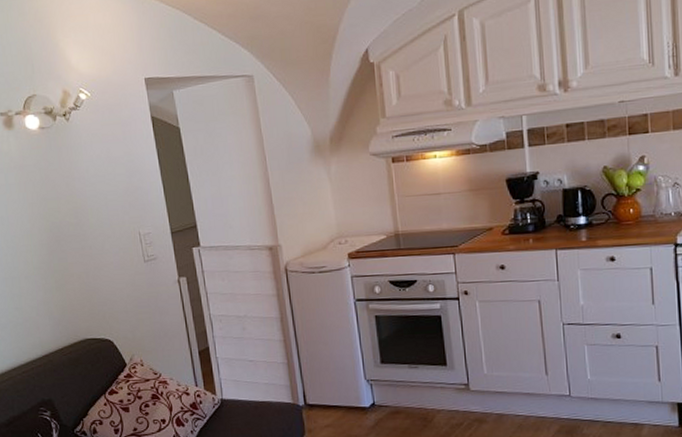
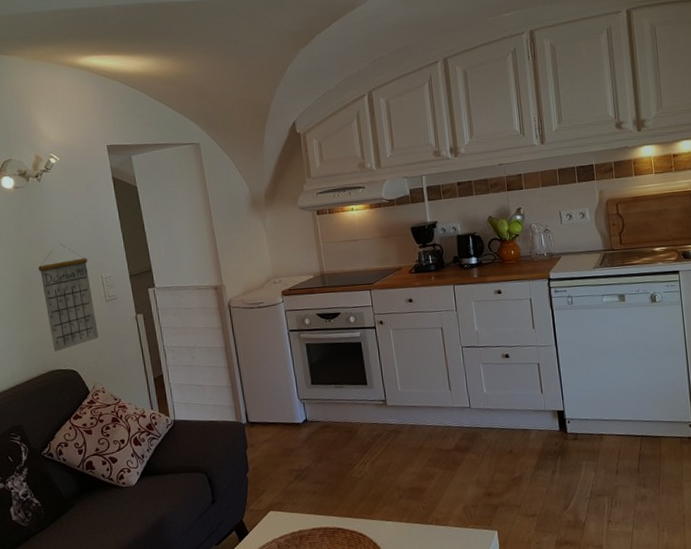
calendar: none [68,193,136,318] -> present [38,243,99,352]

